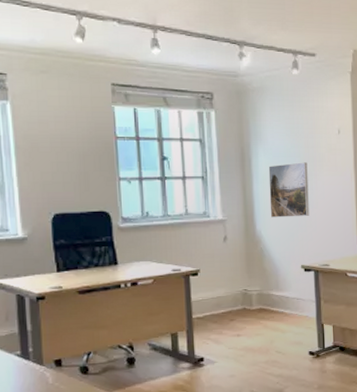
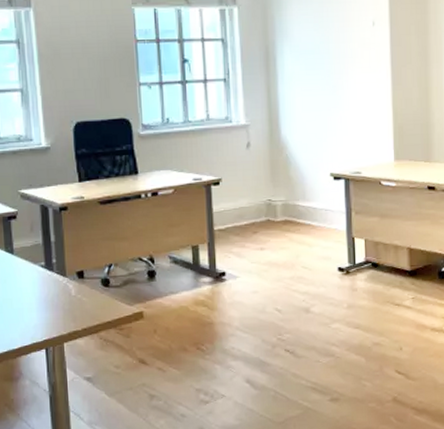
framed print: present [268,162,309,218] -> none [295,59,340,121]

